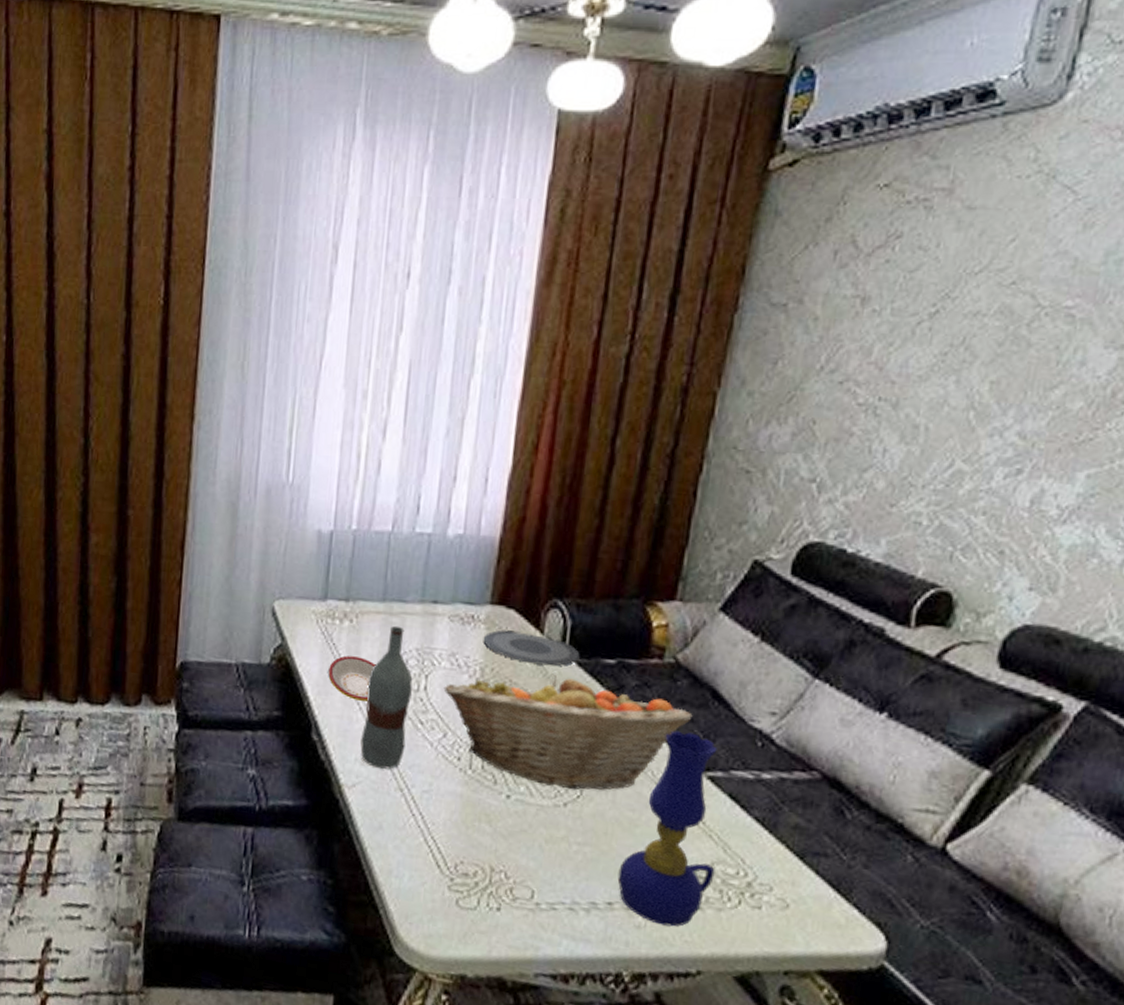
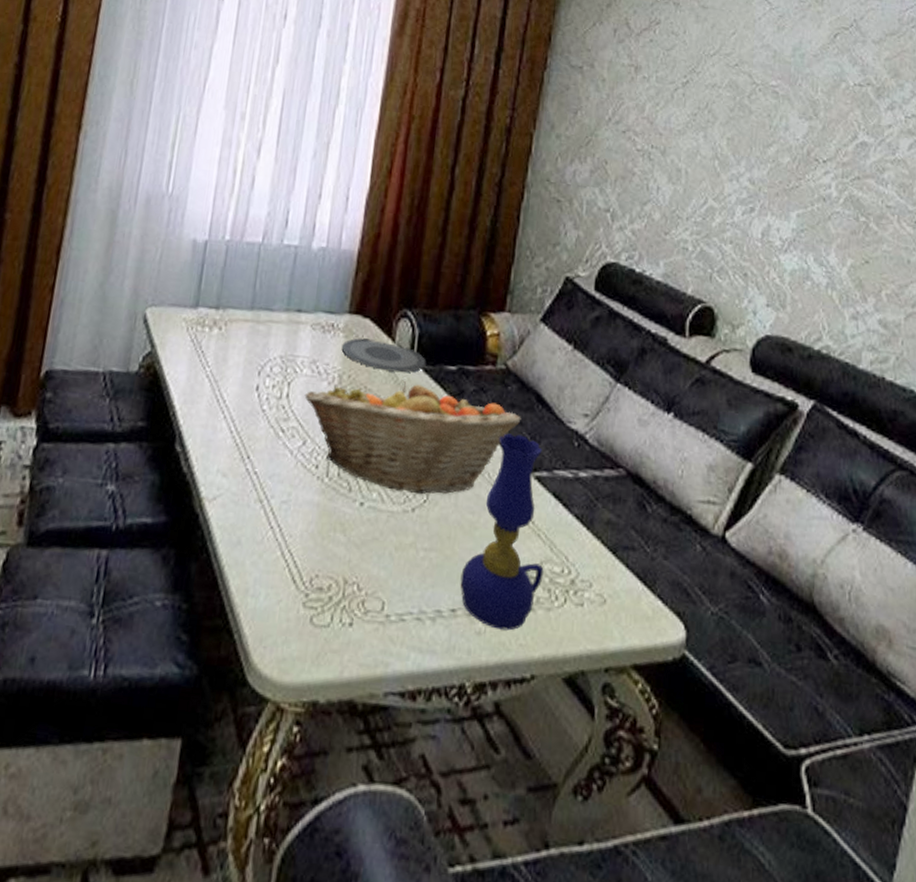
plate: present [328,655,376,701] -> none [195,363,242,410]
bottle: present [360,625,413,769] -> none [222,333,276,480]

